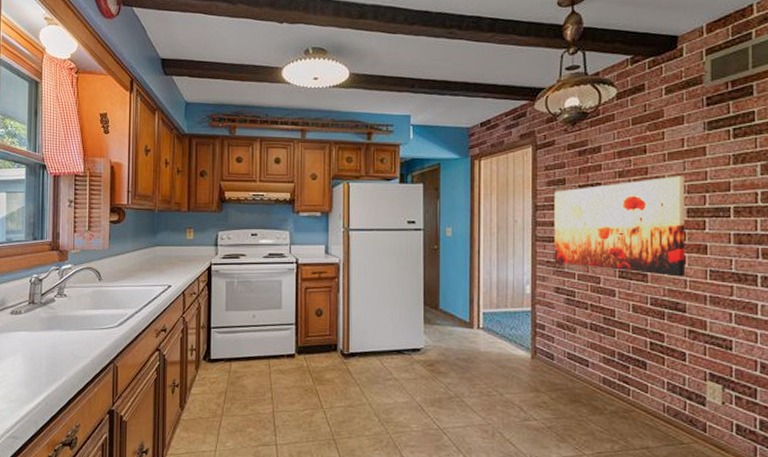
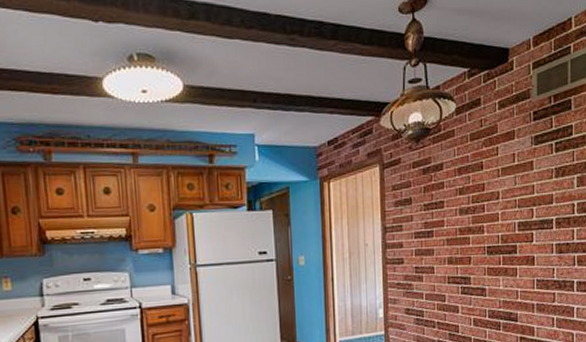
wall art: present [554,176,686,277] -> none [402,190,517,289]

